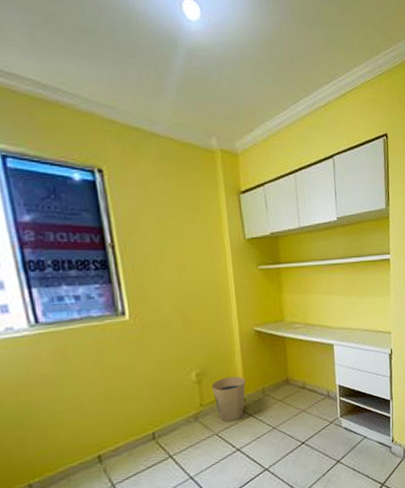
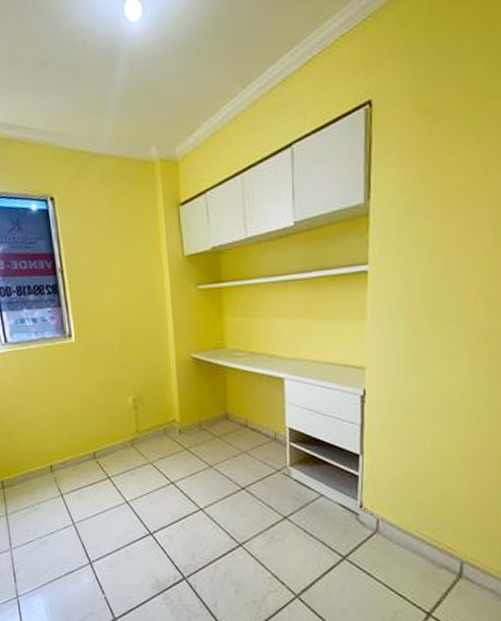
trash can: present [212,376,246,423] -> none [147,405,182,454]

